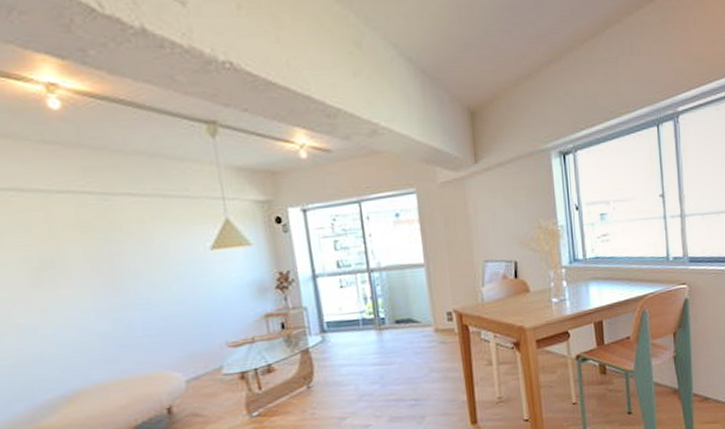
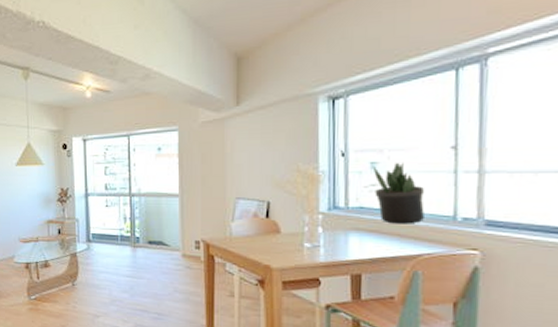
planter: none [602,213,646,270] -> present [372,163,425,224]

